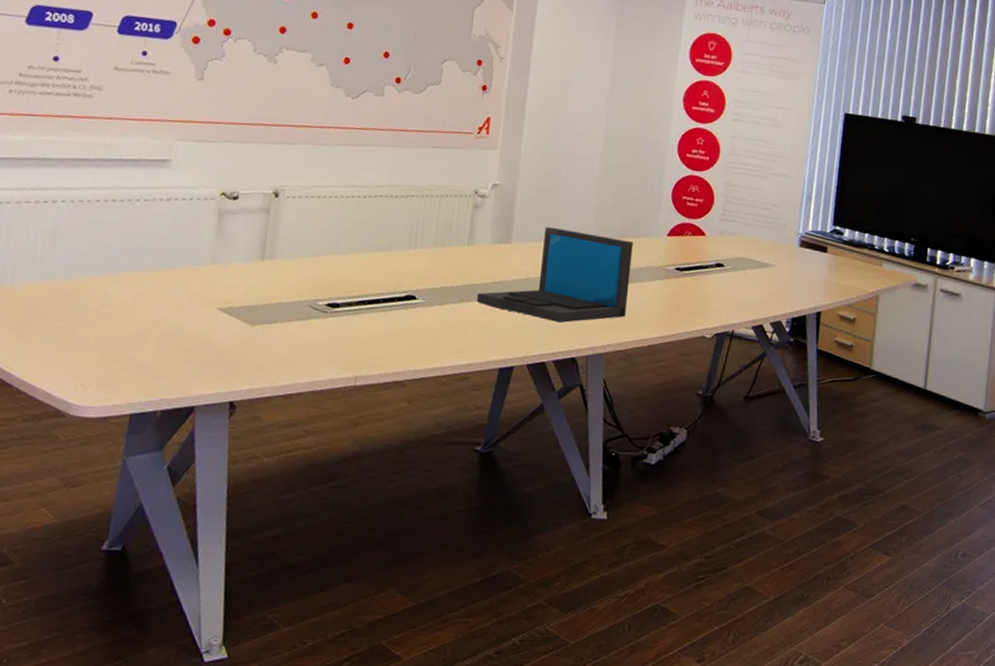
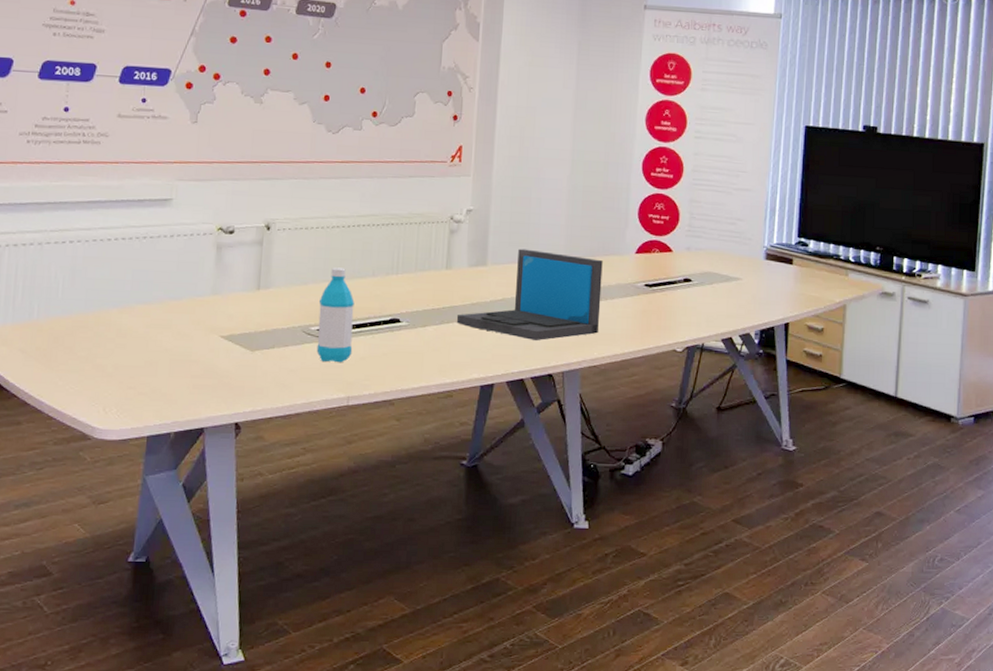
water bottle: none [323,239,367,341] -> present [316,267,355,363]

